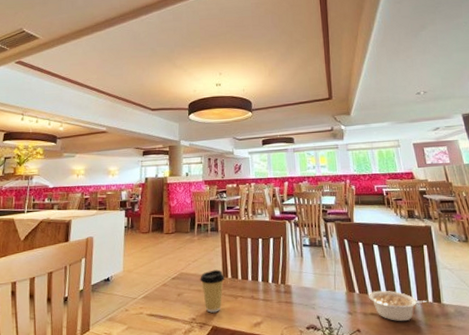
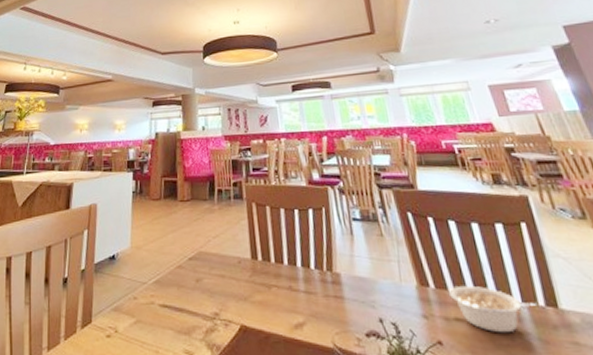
coffee cup: present [200,269,225,313] -> none [222,248,254,307]

